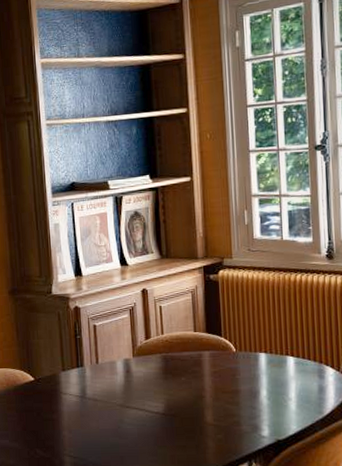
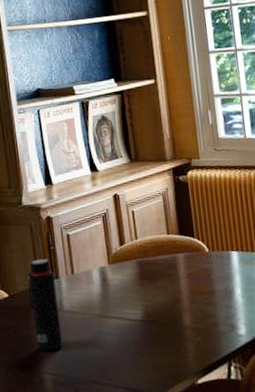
water bottle: none [53,346,84,435] -> present [28,258,64,352]

